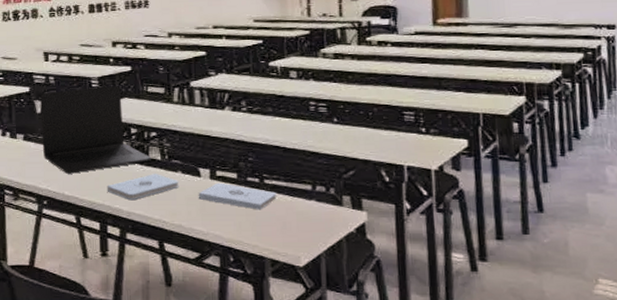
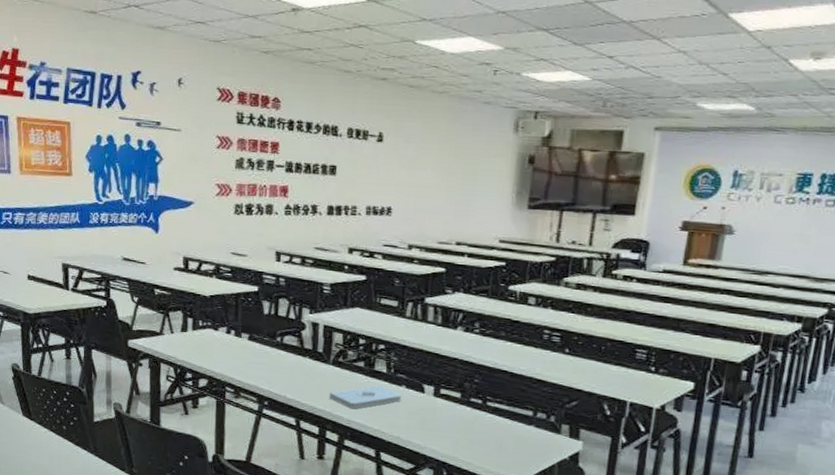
laptop: present [40,86,152,174] -> none [267,294,378,378]
notepad: present [198,182,277,210] -> none [419,400,498,430]

